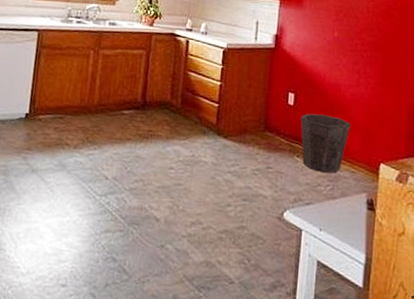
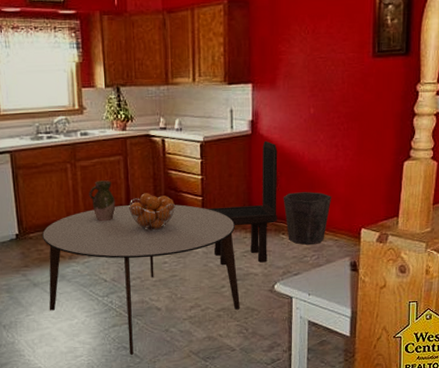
dining table: none [42,99,249,270] -> present [42,204,240,355]
pitcher: none [106,71,132,114] -> present [89,180,116,222]
fruit basket: none [143,91,191,133] -> present [129,193,176,232]
dining chair: none [221,56,299,185] -> present [206,140,278,266]

